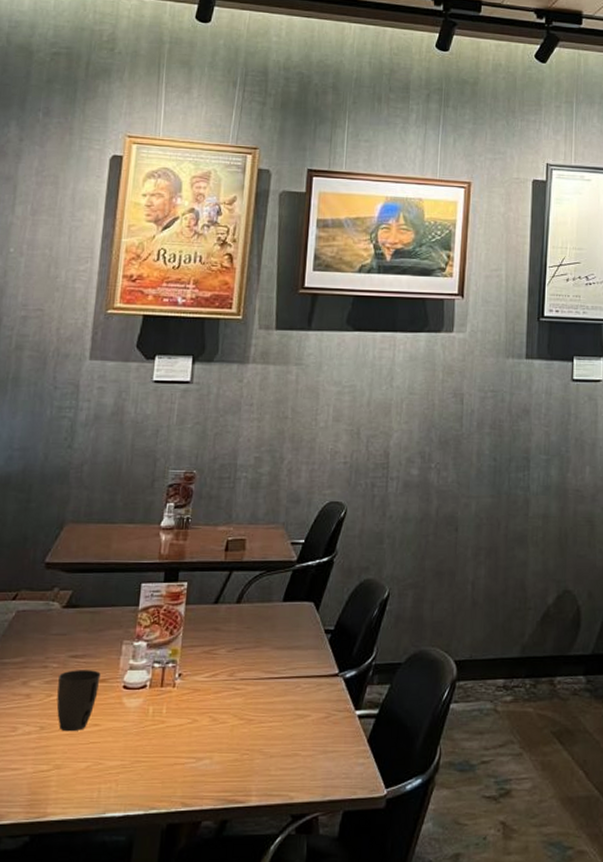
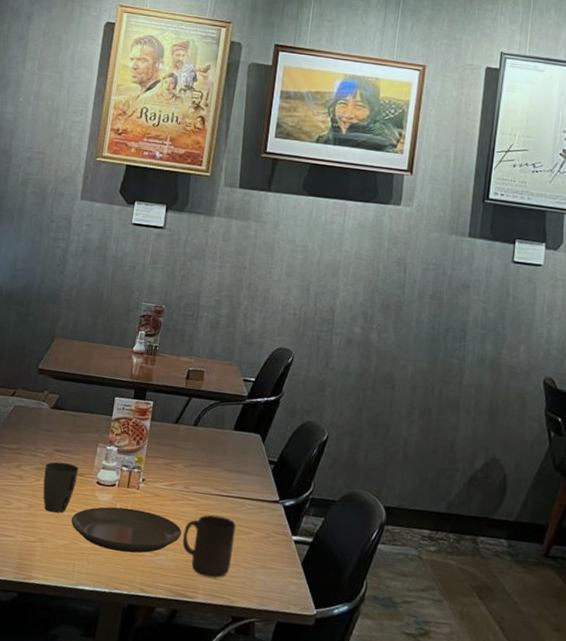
plate: none [93,710,228,763] -> present [70,506,182,553]
cup: none [230,702,291,775] -> present [182,515,236,578]

